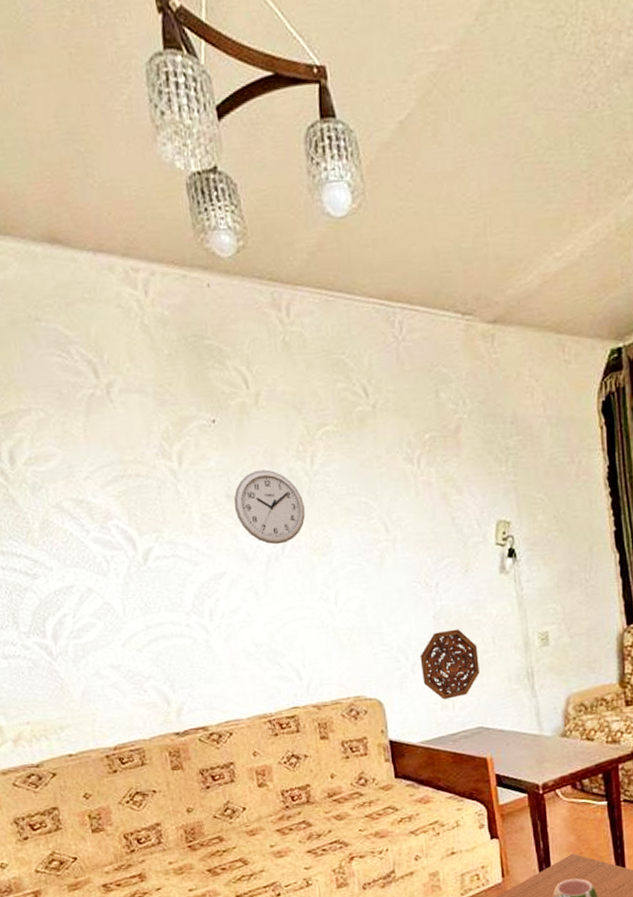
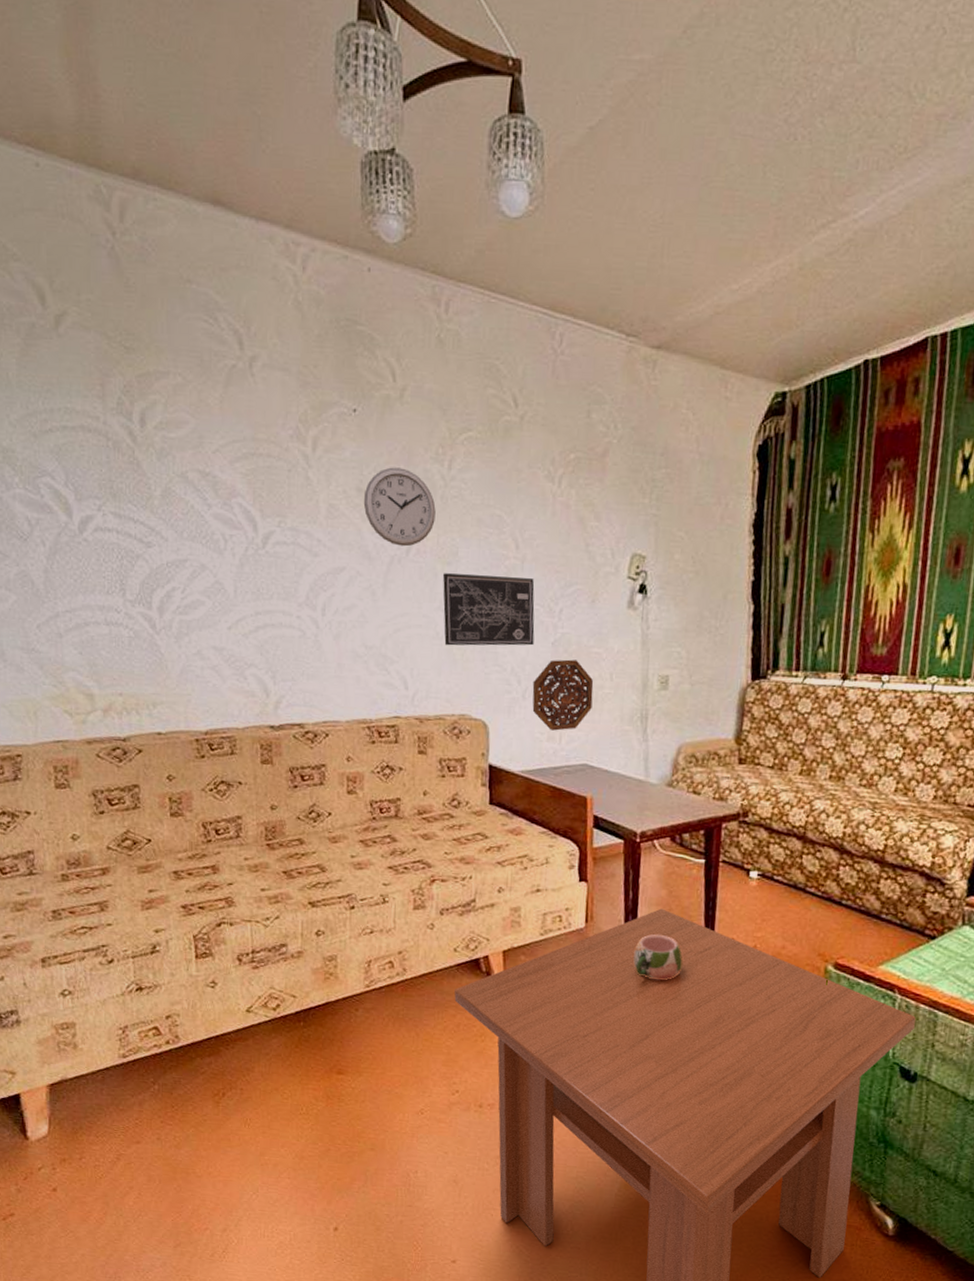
wall art: none [320,558,416,633] -> present [443,573,535,646]

